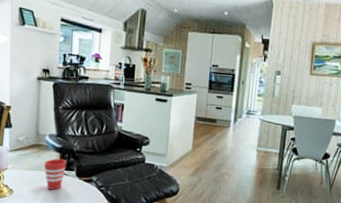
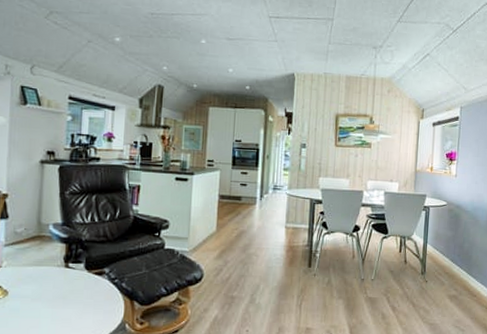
cup: present [44,158,67,190] -> none [46,250,74,287]

